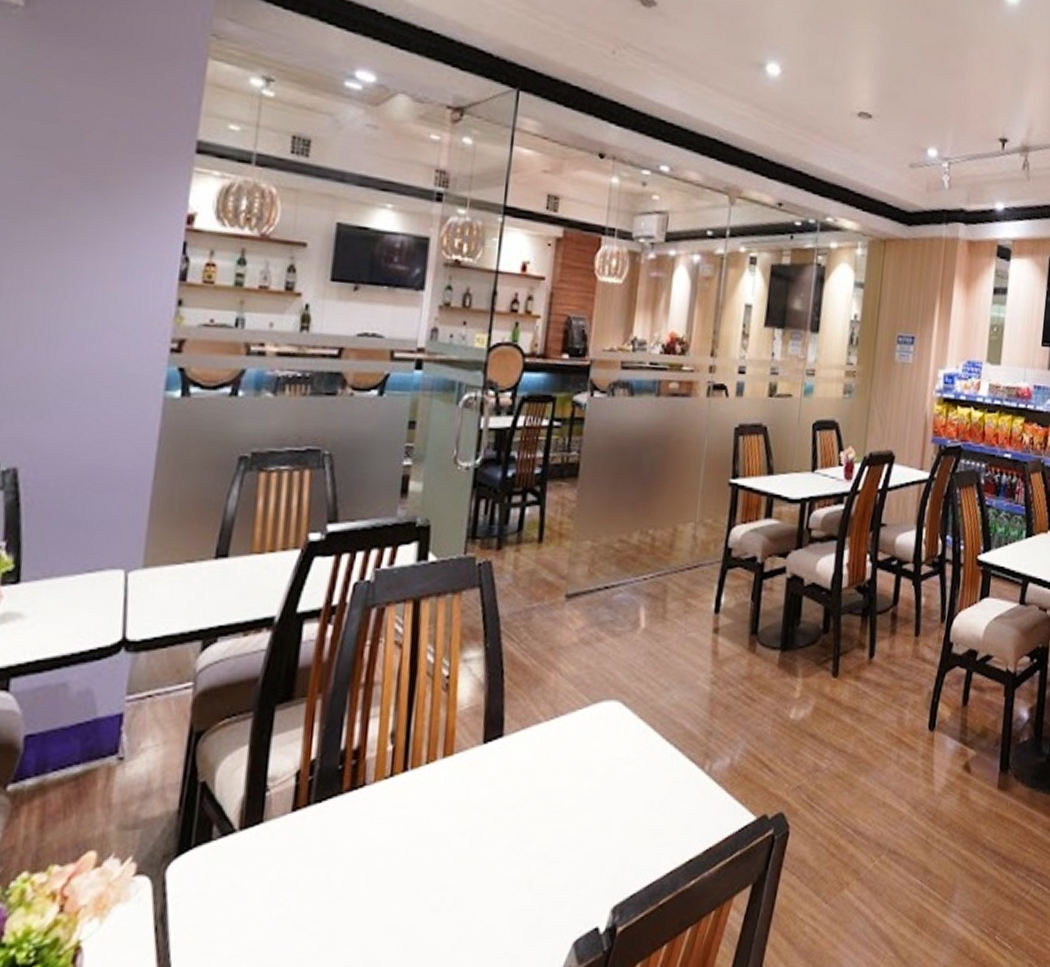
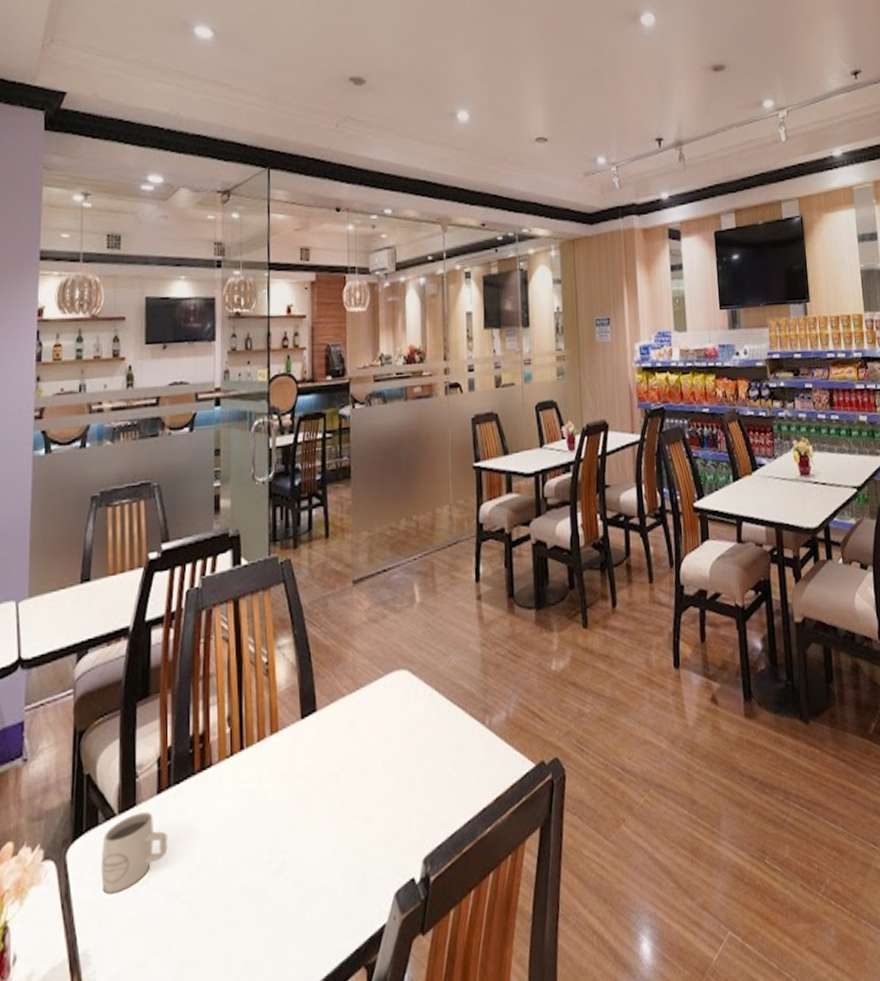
mug: none [209,831,300,920] -> present [101,812,168,895]

